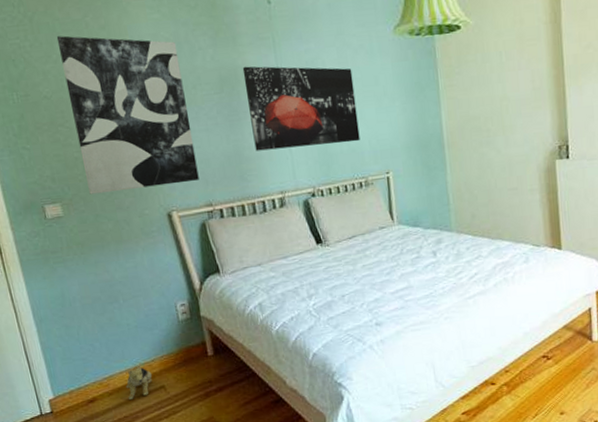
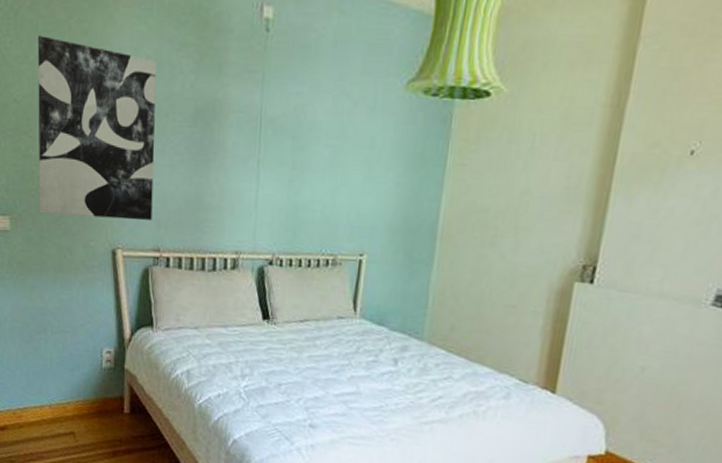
plush toy: present [126,362,153,400] -> none [37,401,65,438]
wall art: present [242,66,360,151] -> none [218,101,346,211]

